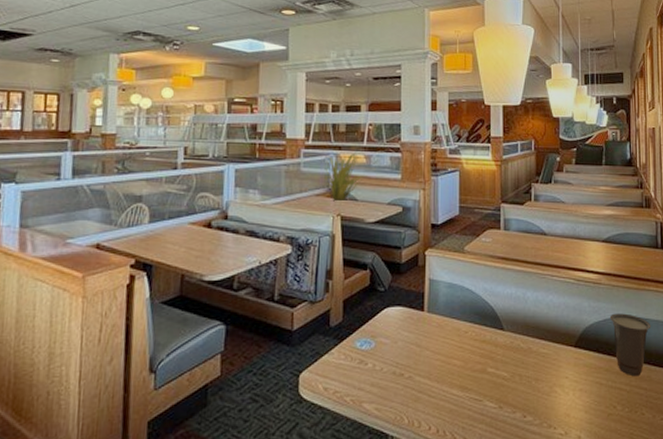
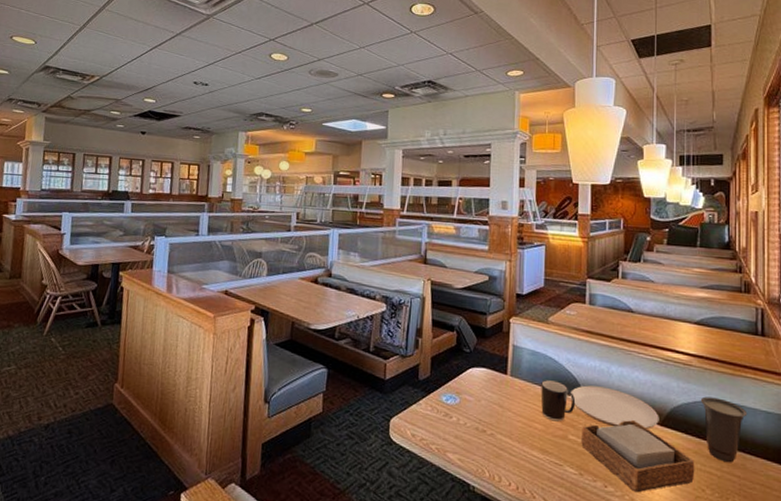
decorative plant: present [322,154,368,200] -> none [415,225,457,267]
mug: none [458,313,493,355] -> present [540,380,576,422]
plate: none [488,314,573,354] -> present [570,385,659,429]
napkin holder: none [500,344,607,419] -> present [581,419,695,493]

